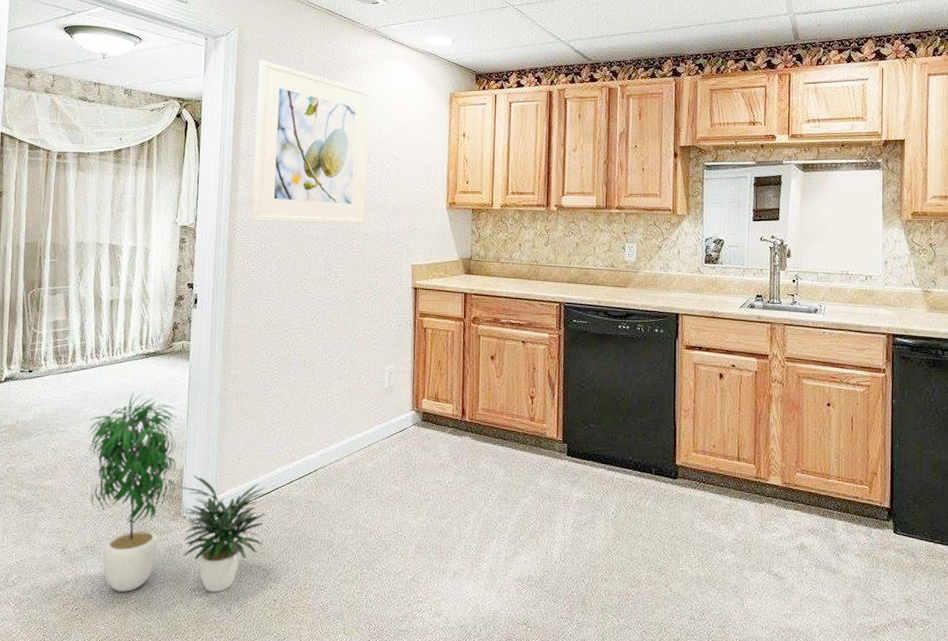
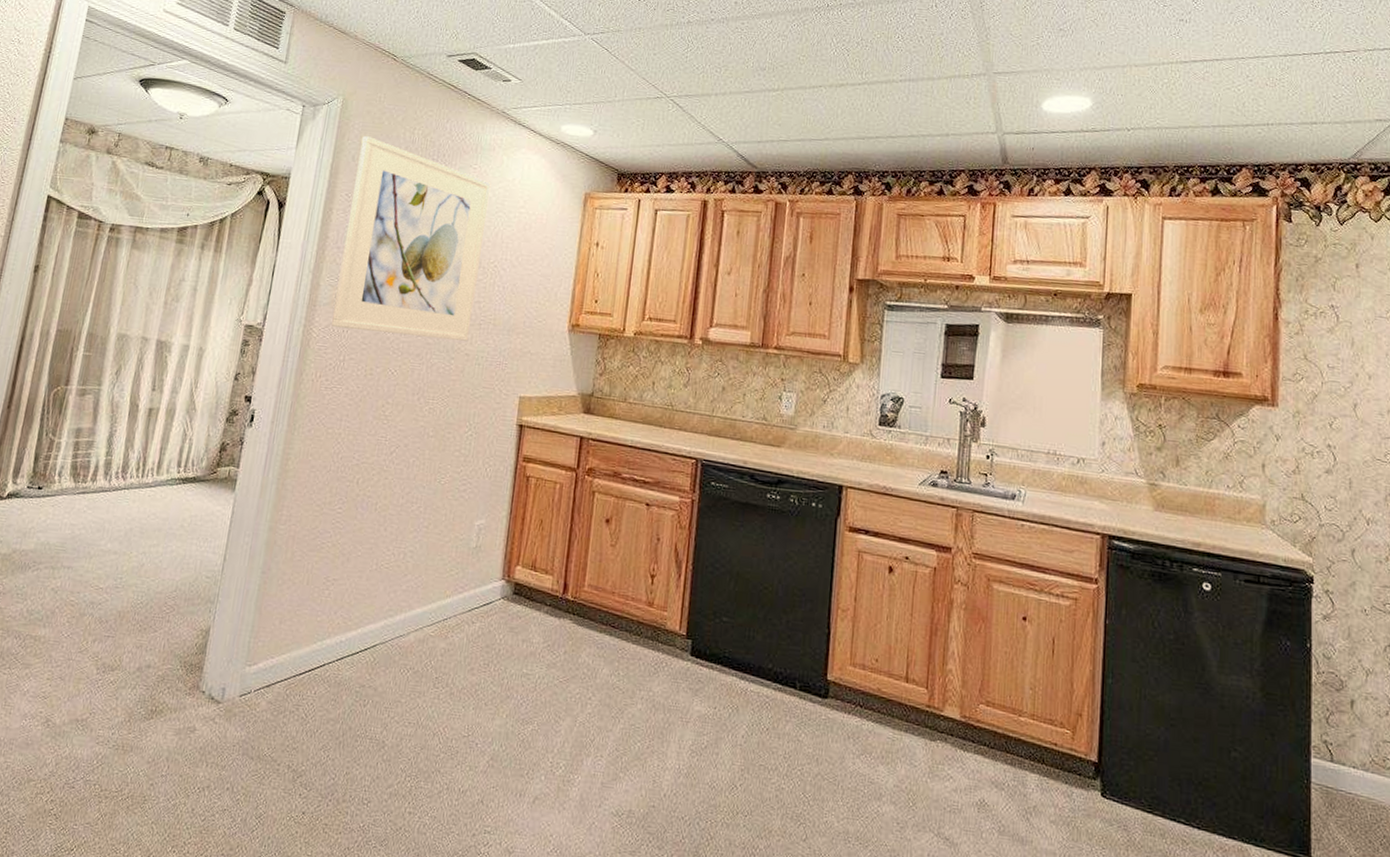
potted plant: present [86,392,267,593] -> none [89,525,310,796]

